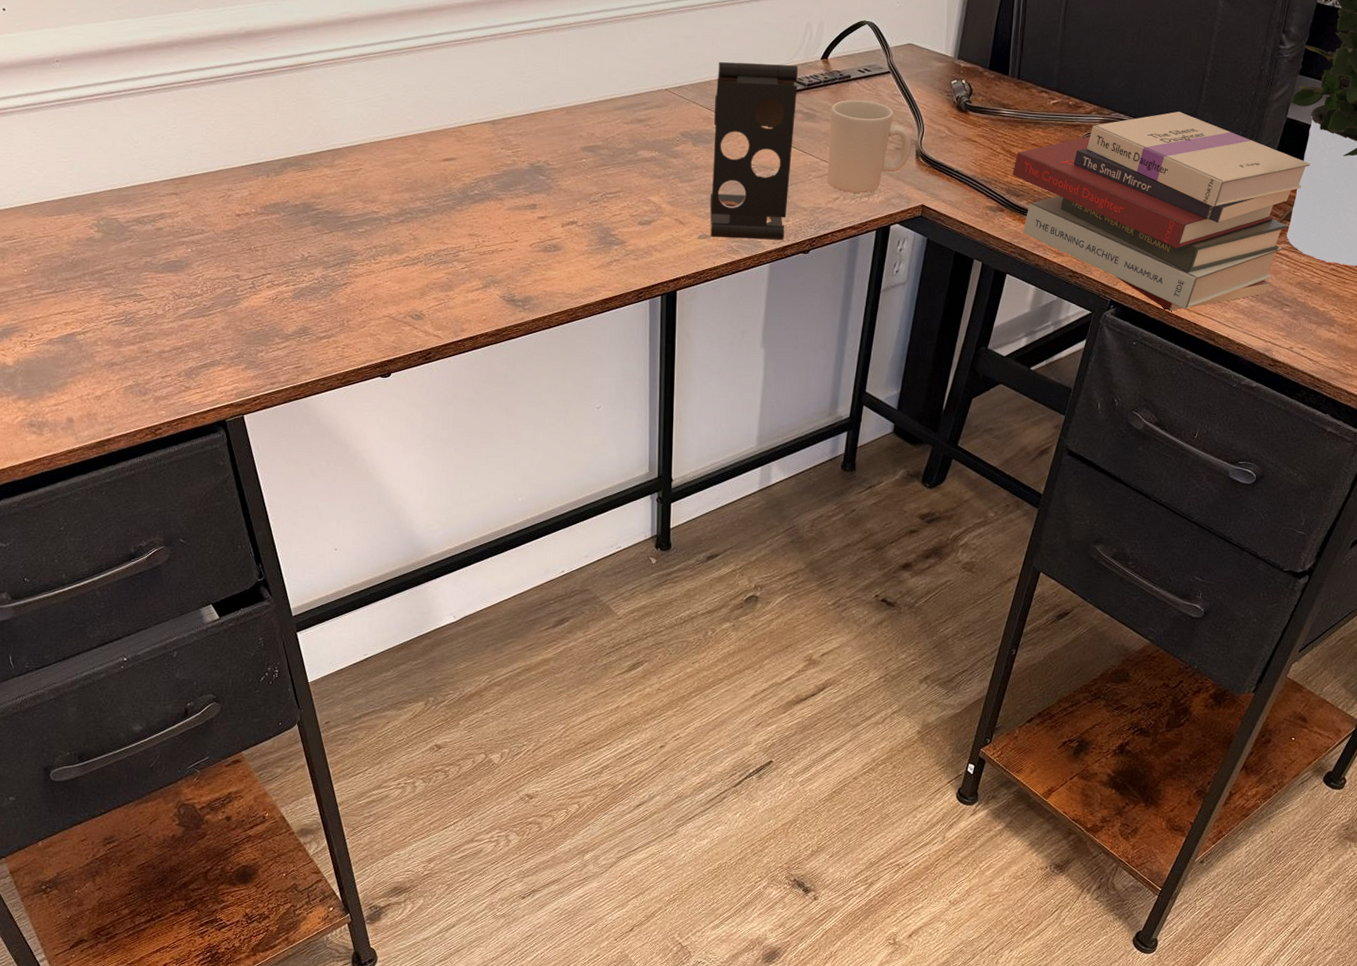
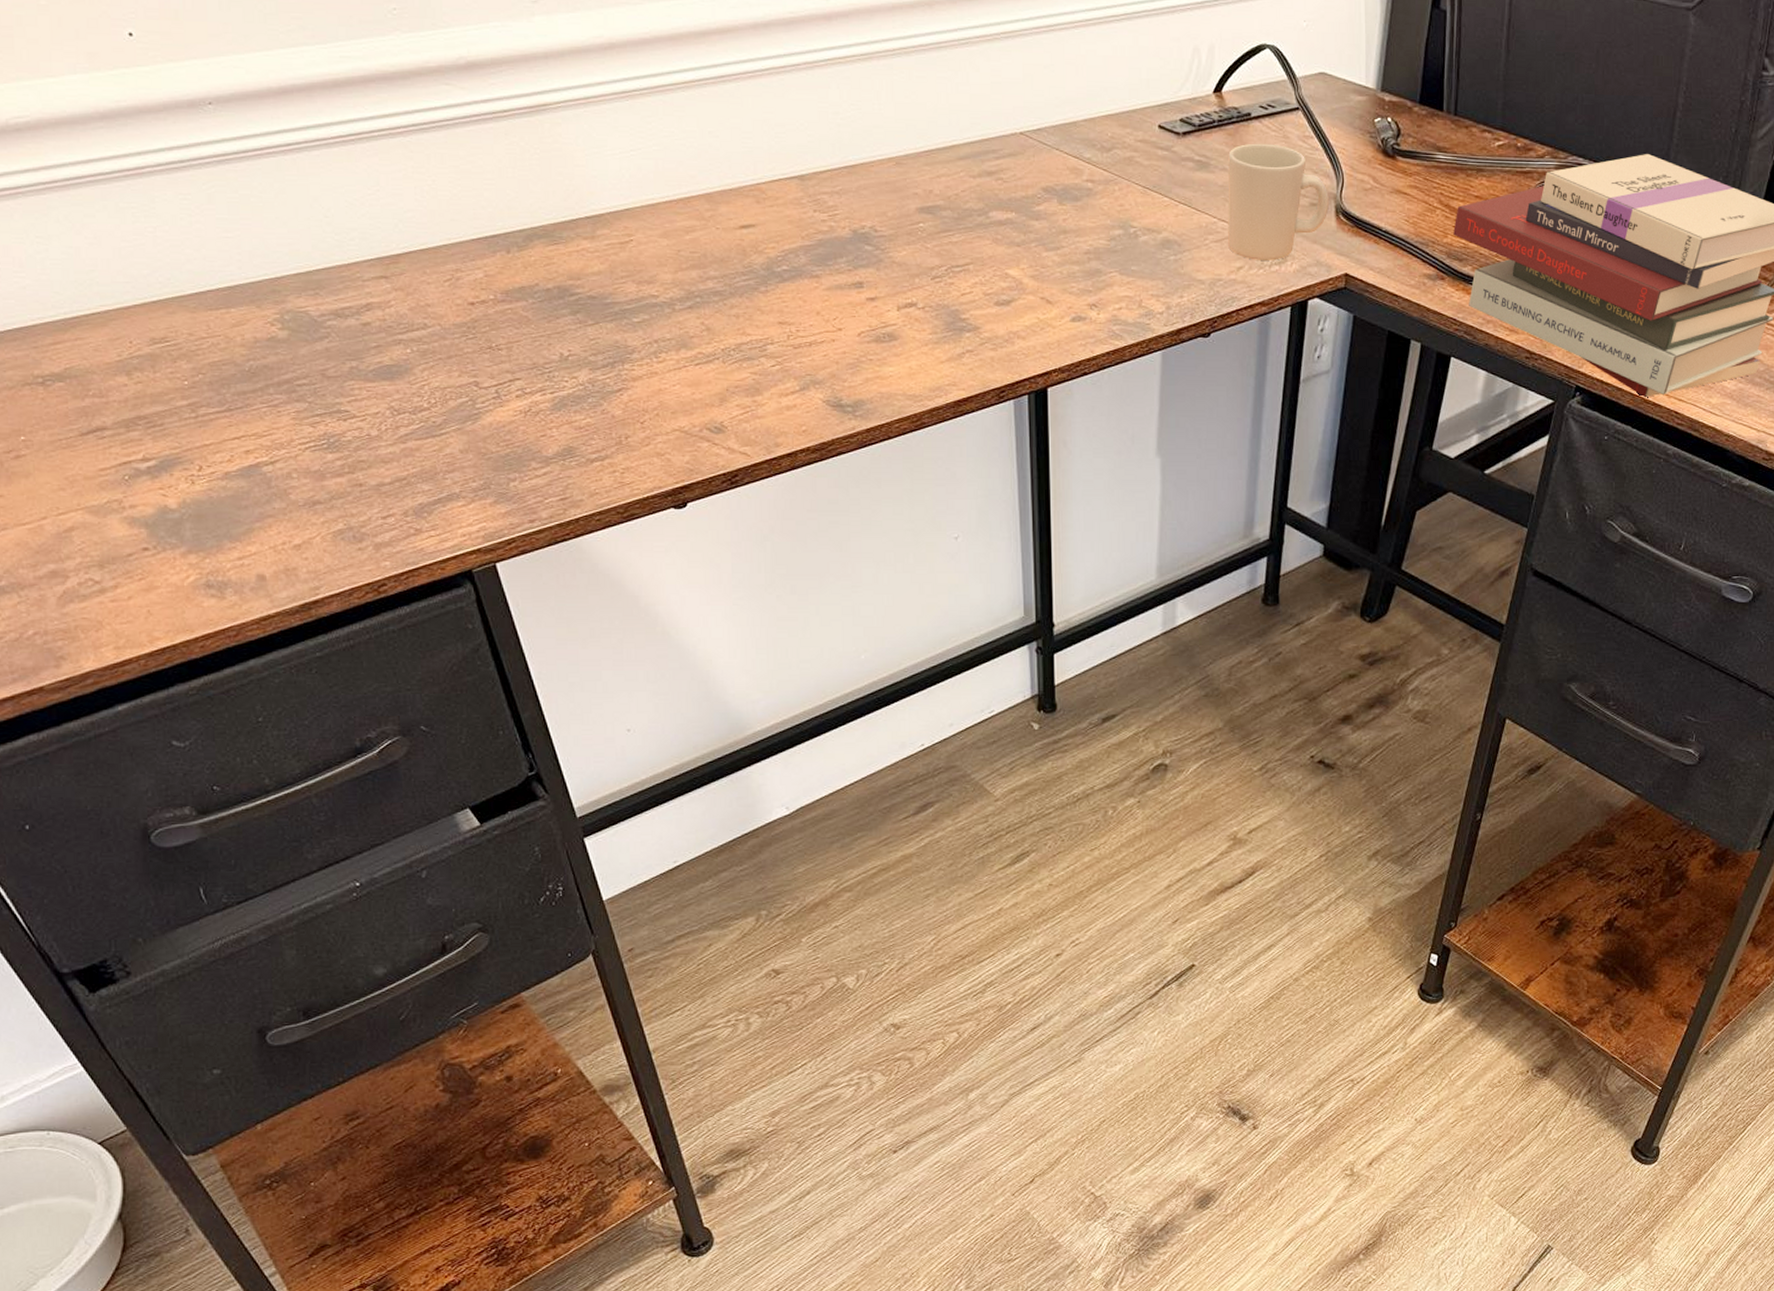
phone stand: present [710,61,799,240] -> none [1083,96,1186,321]

